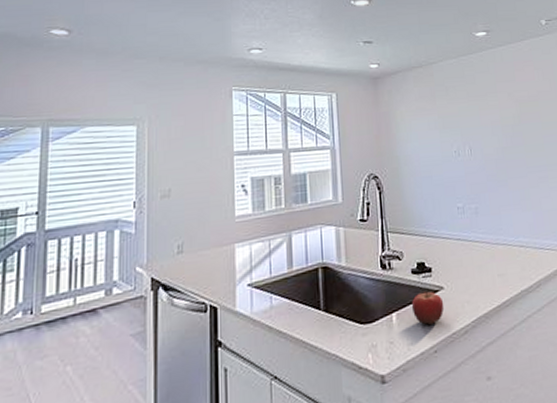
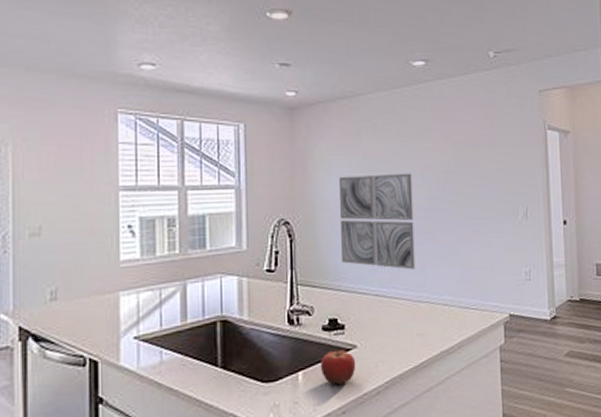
wall art: none [419,128,492,215] -> present [340,173,415,270]

